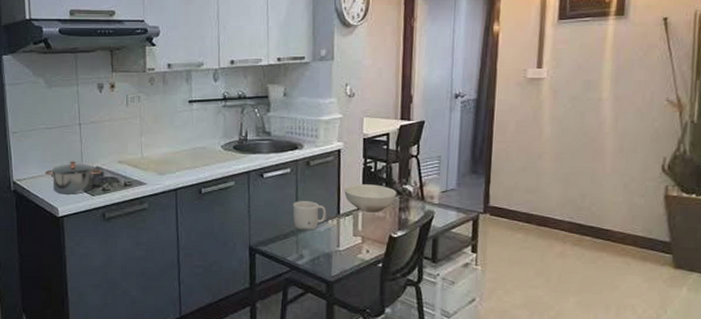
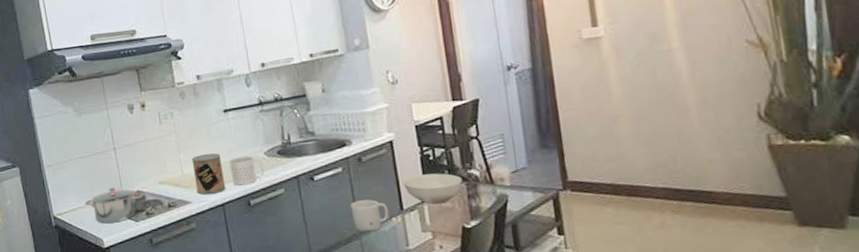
tin can: none [152,140,181,179] -> present [191,153,226,195]
mug: none [187,147,218,174] -> present [229,156,264,186]

